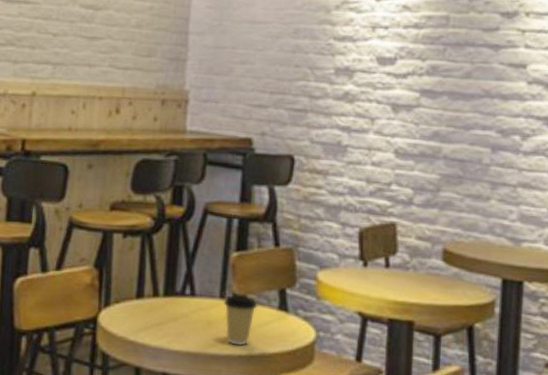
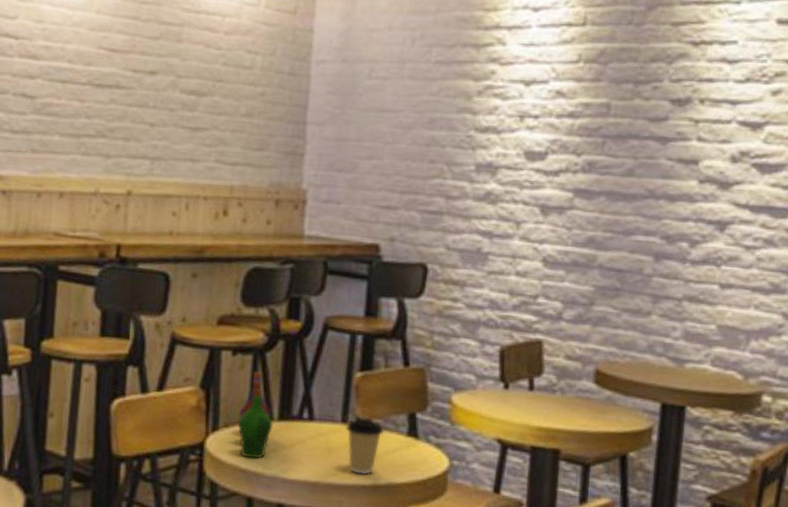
bottle: none [127,252,159,332] -> present [237,372,273,459]

